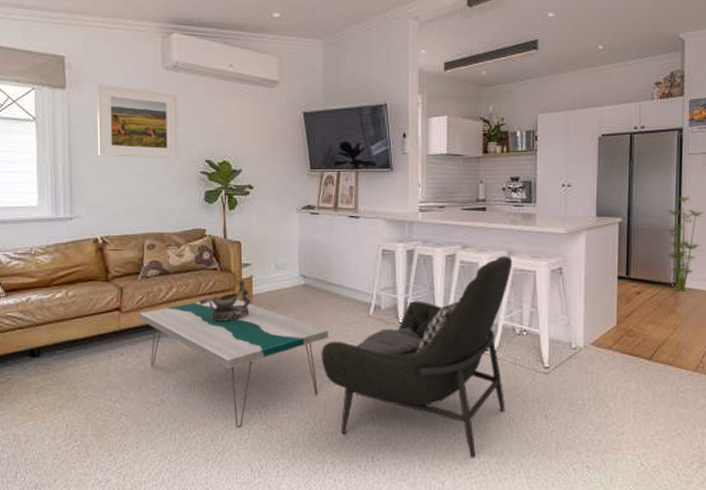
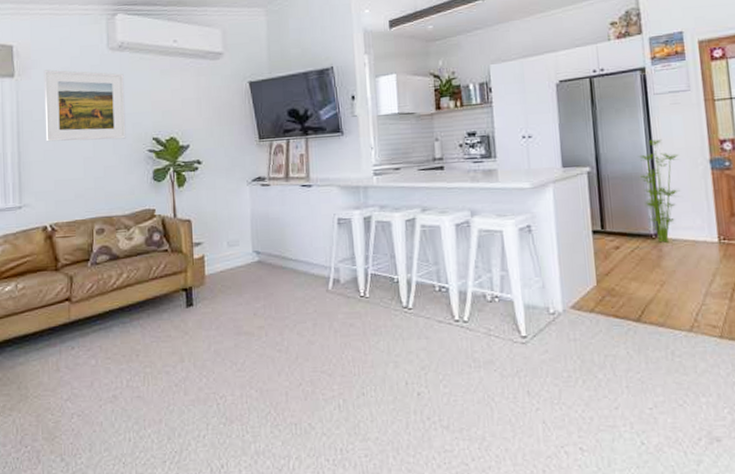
coffee table: present [139,299,328,428] -> none [89,281,287,423]
decorative bowl: present [199,278,251,322] -> none [150,259,204,307]
armchair: present [321,255,513,458] -> none [279,216,483,445]

